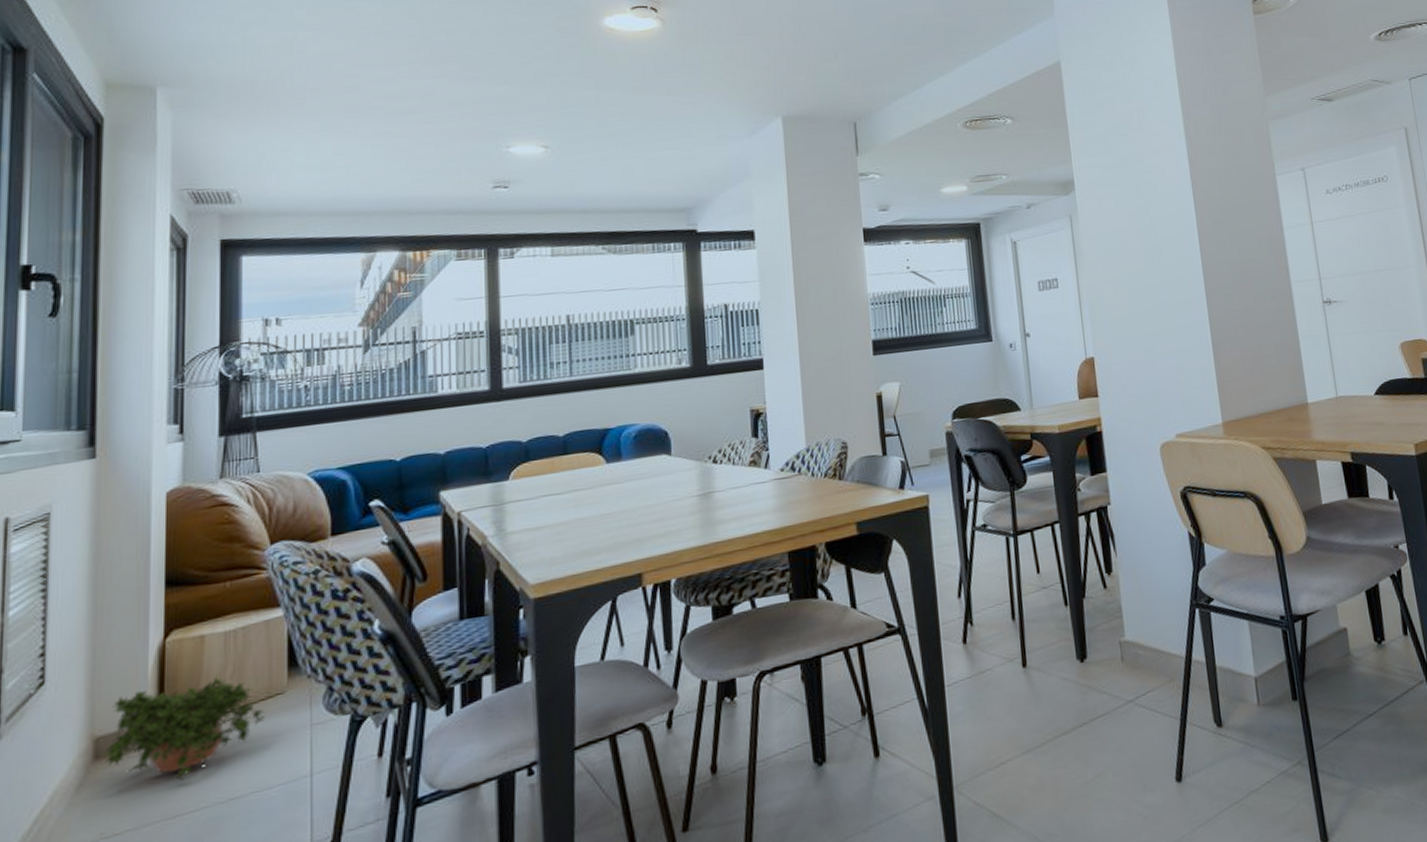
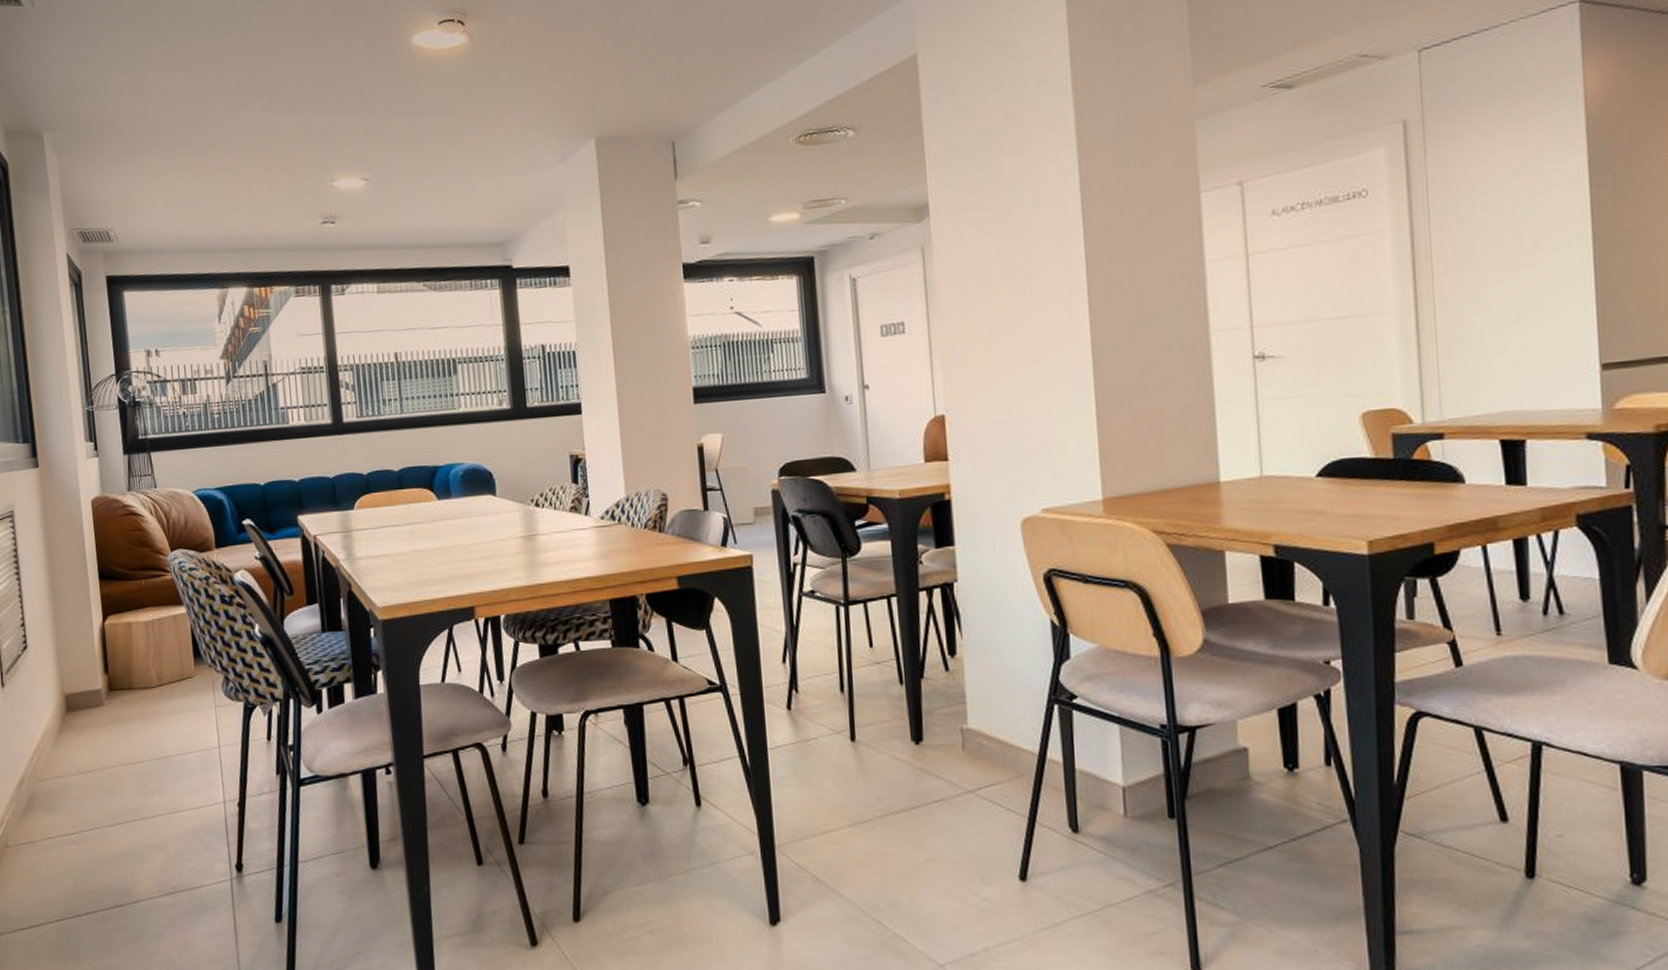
potted plant: present [102,677,266,781] -> none [72,658,182,737]

